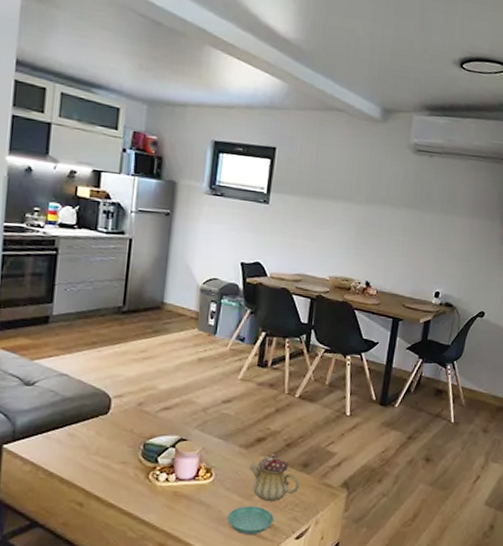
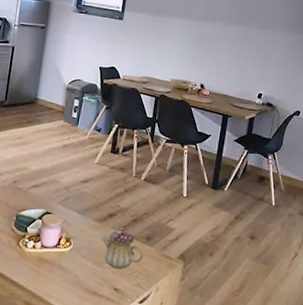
saucer: present [228,506,275,535] -> none [83,272,122,298]

